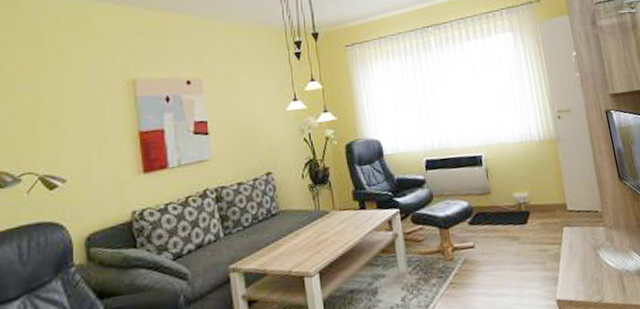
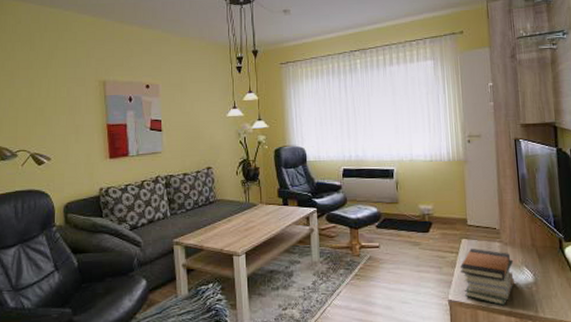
book stack: none [565,236,625,299] -> present [460,248,514,306]

